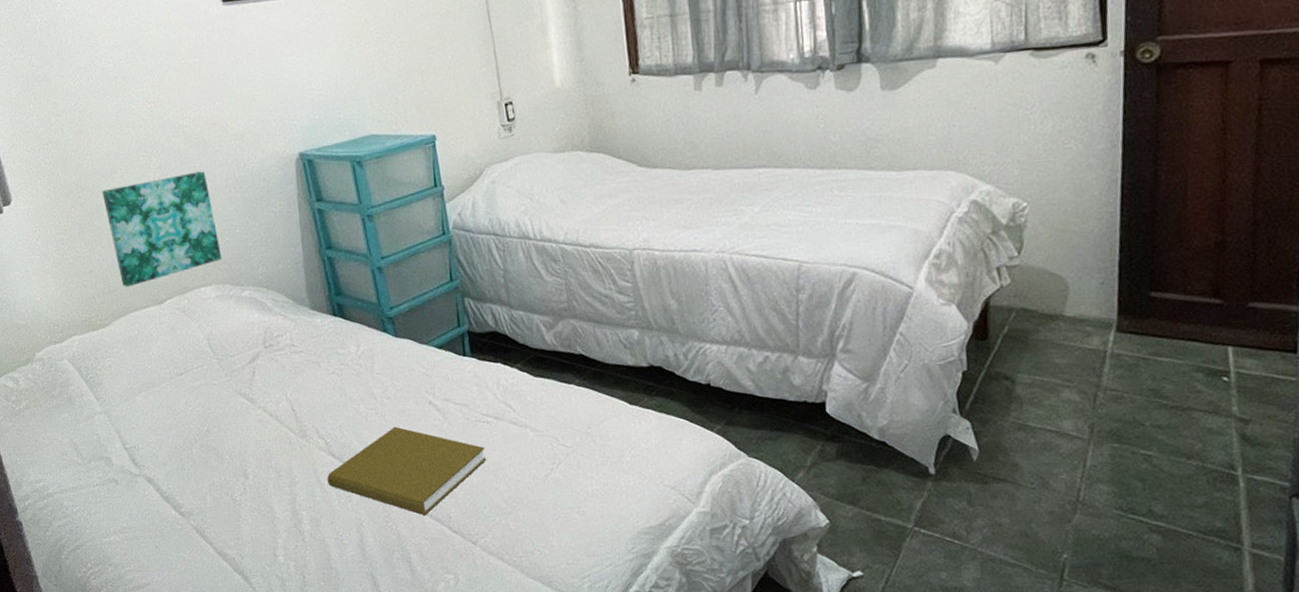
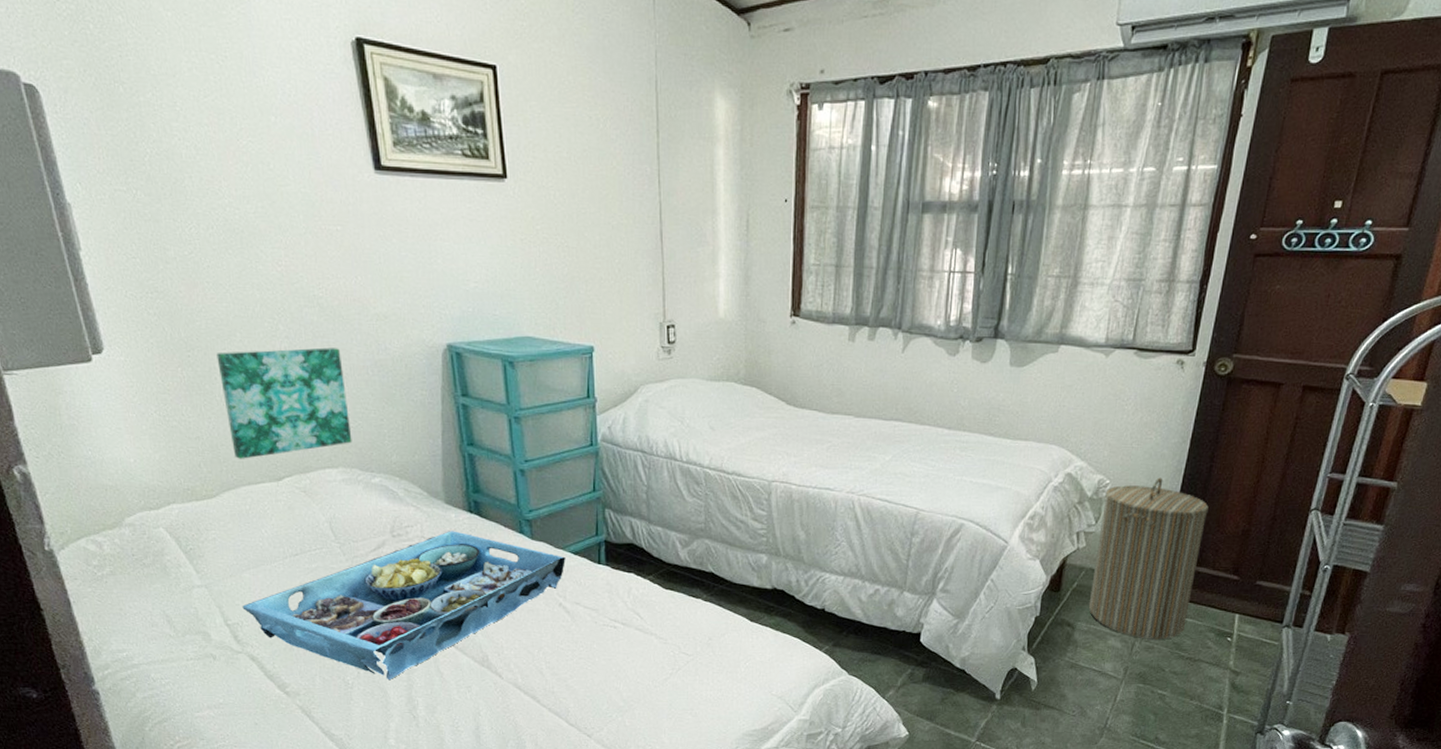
serving tray: none [137,336,431,495] -> present [242,531,566,681]
book: present [327,426,487,516] -> none [447,624,610,709]
laundry hamper: none [1024,191,1163,387] -> present [1088,477,1209,640]

